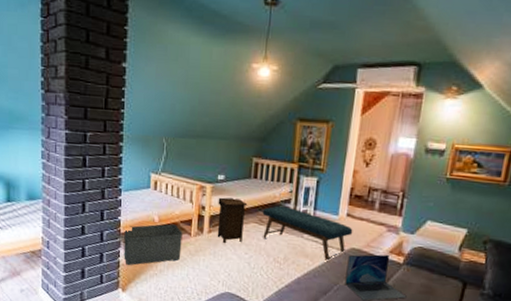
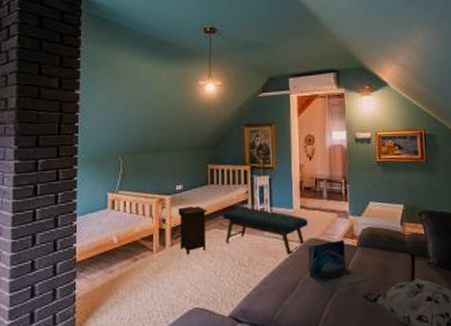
storage bin: present [123,223,183,266] -> none [80,242,144,298]

